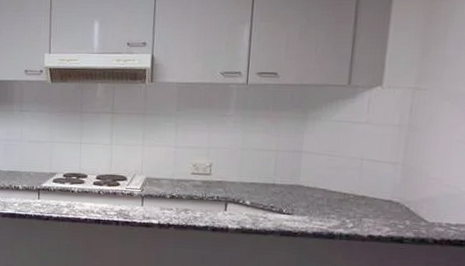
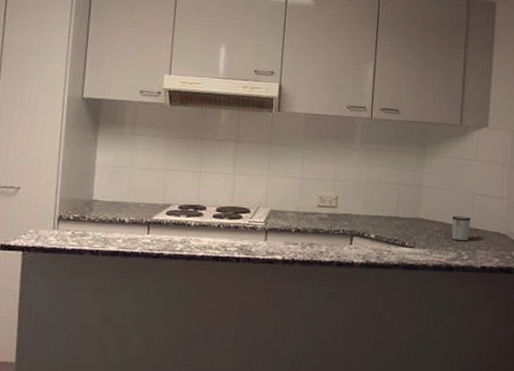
mug: none [334,182,358,209] -> present [451,216,471,241]

